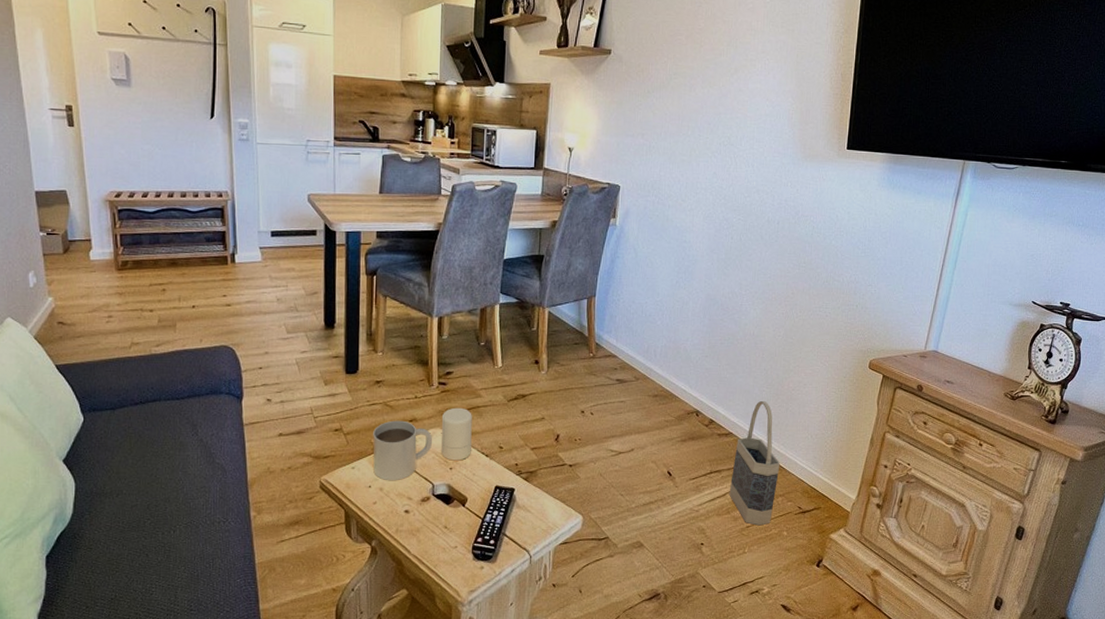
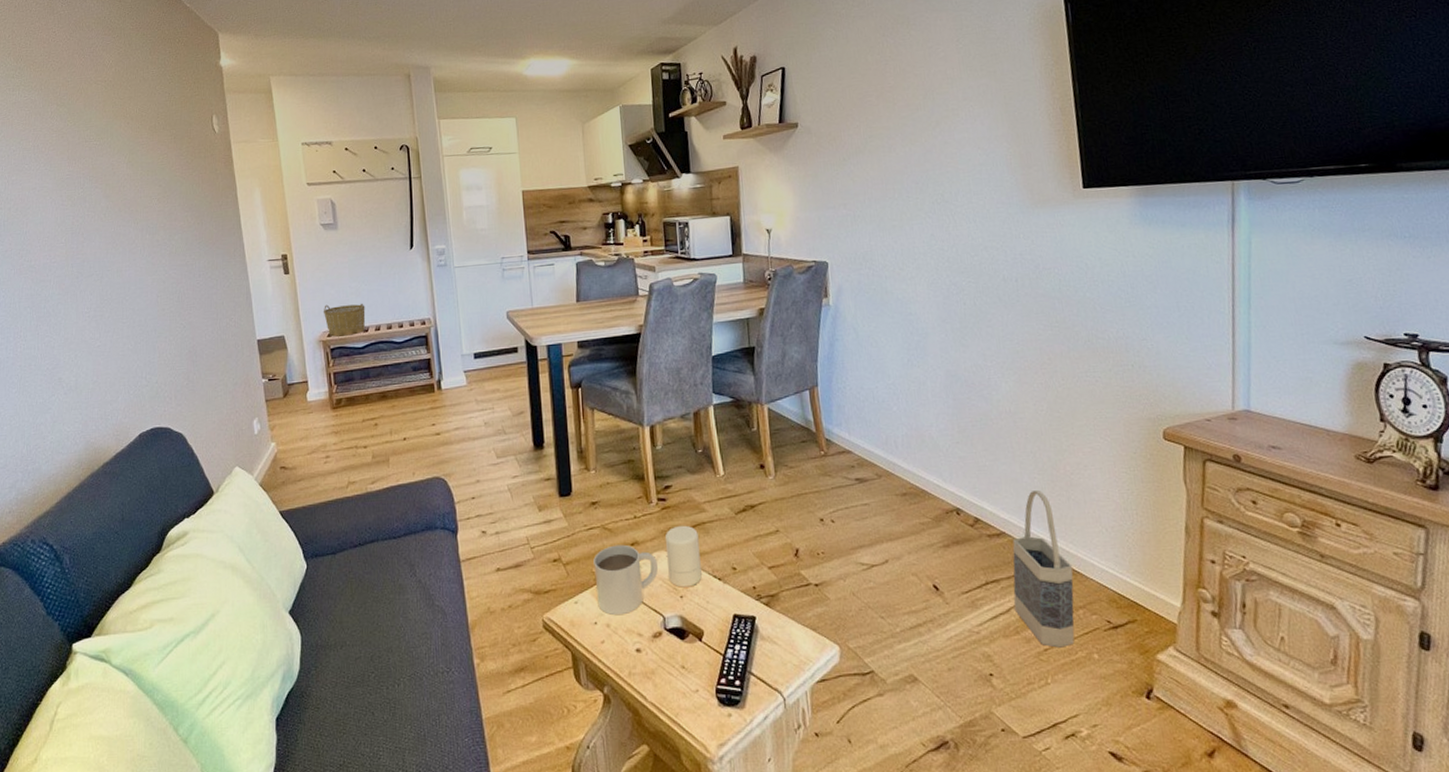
basket: none [112,164,158,200] -> present [324,304,366,338]

